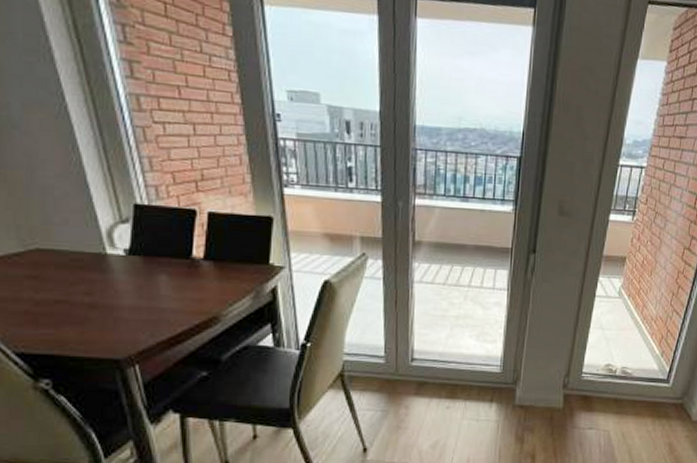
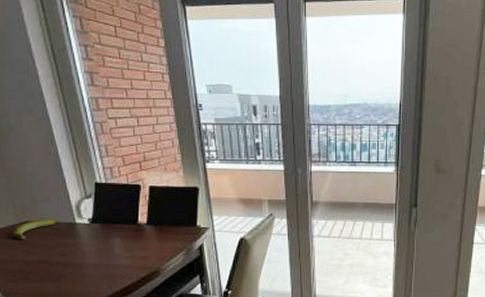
banana: none [10,246,79,273] -> present [8,218,56,240]

